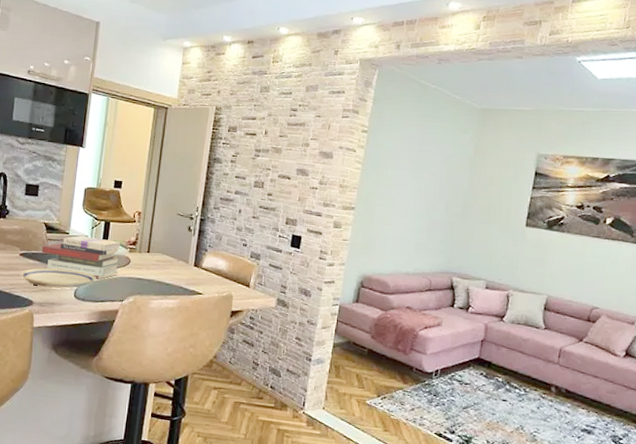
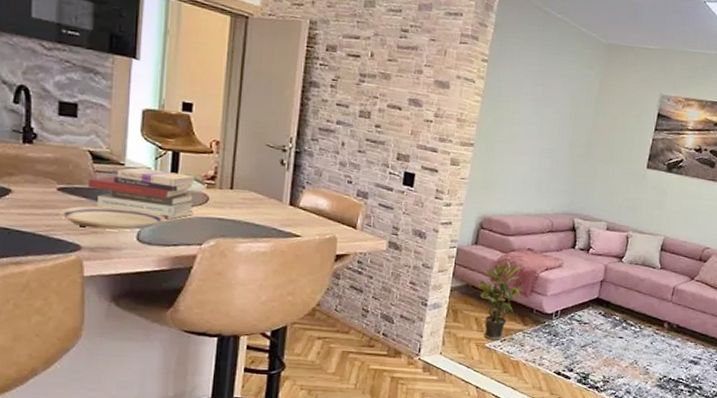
potted plant: none [359,318,401,398] -> present [478,260,522,340]

